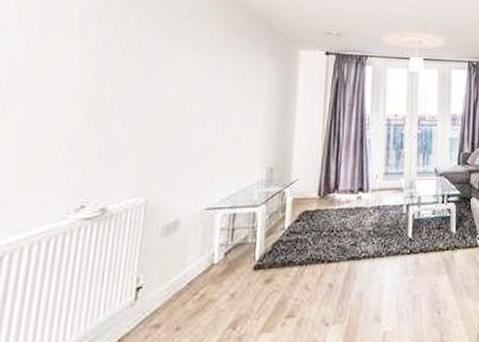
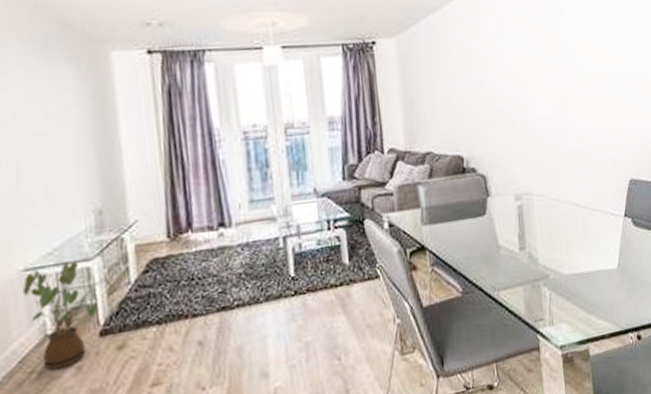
house plant: none [201,205,271,294] -> present [22,261,114,370]

